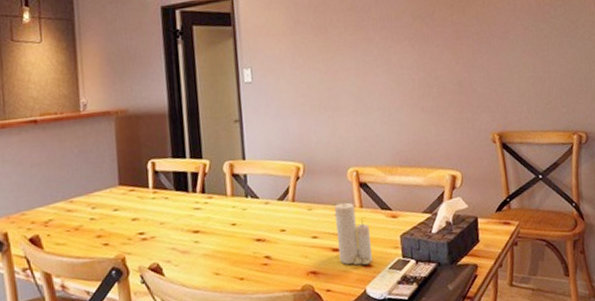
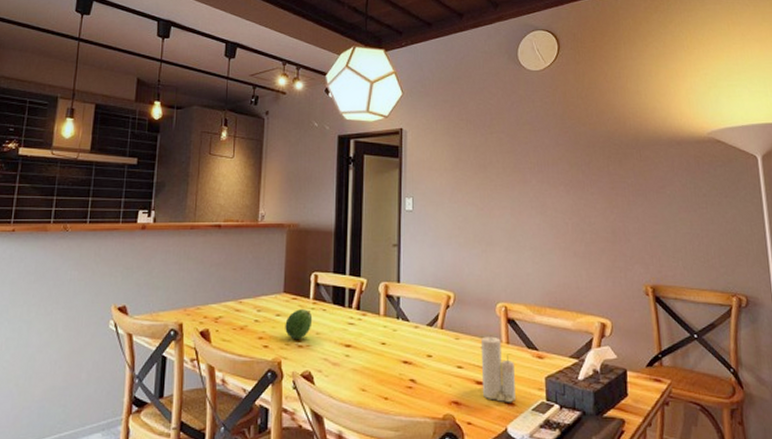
fruit: none [124,200,155,233] -> present [285,309,313,340]

